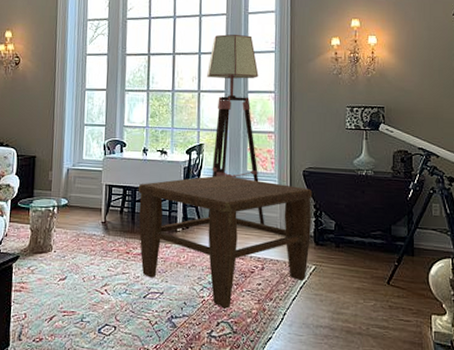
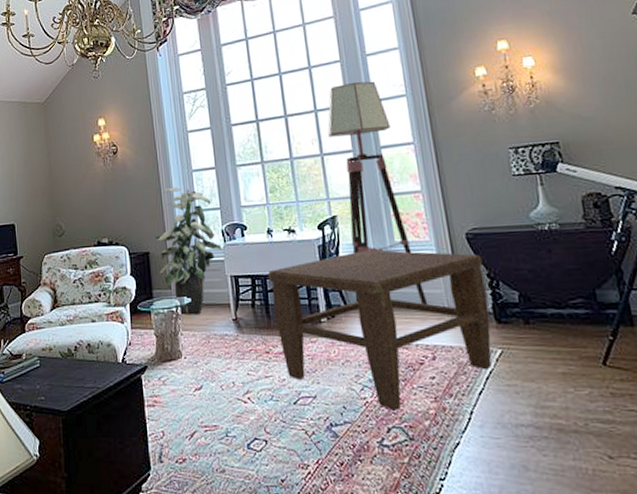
indoor plant: none [43,101,102,215] -> present [154,187,222,315]

